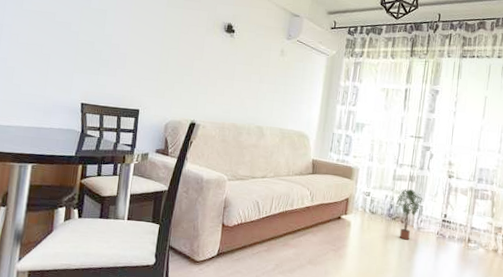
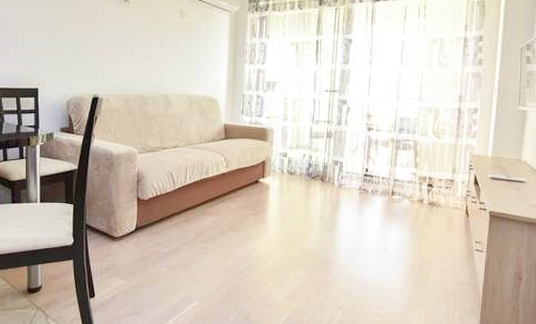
potted tree: present [397,189,422,240] -> none [315,146,342,198]

